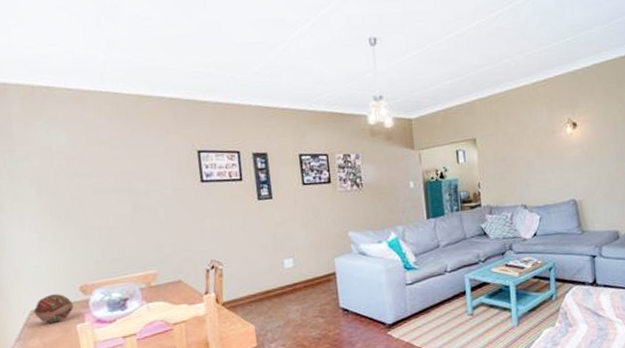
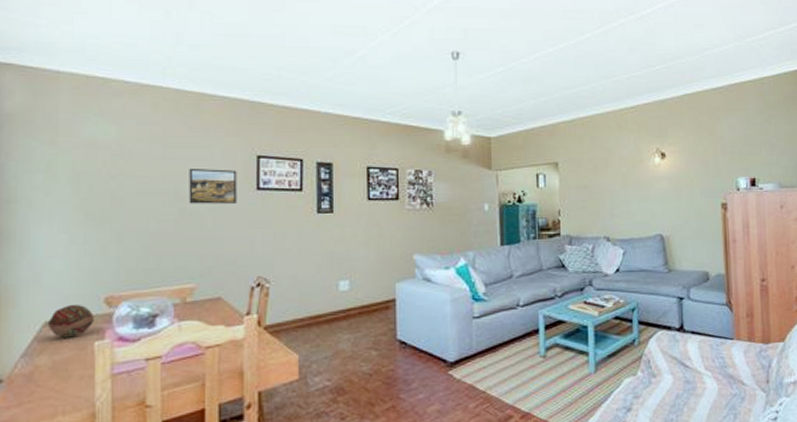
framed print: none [137,165,185,199] -> present [189,168,237,204]

